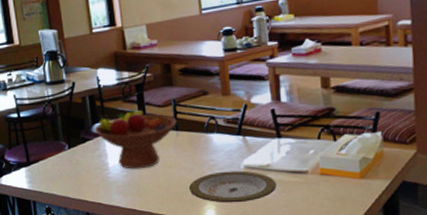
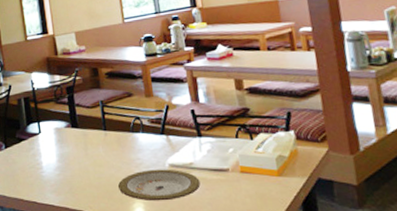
fruit bowl: present [94,109,177,169] -> none [29,110,105,168]

